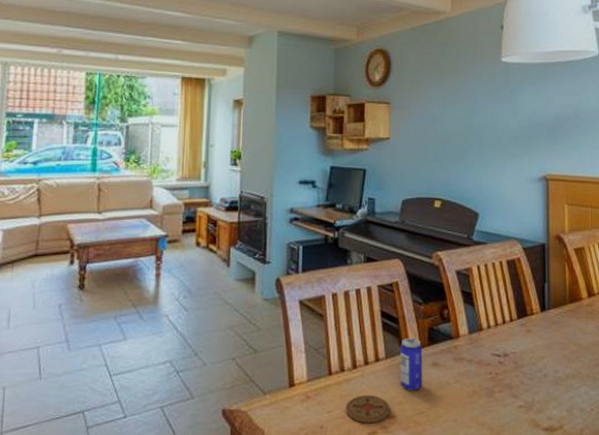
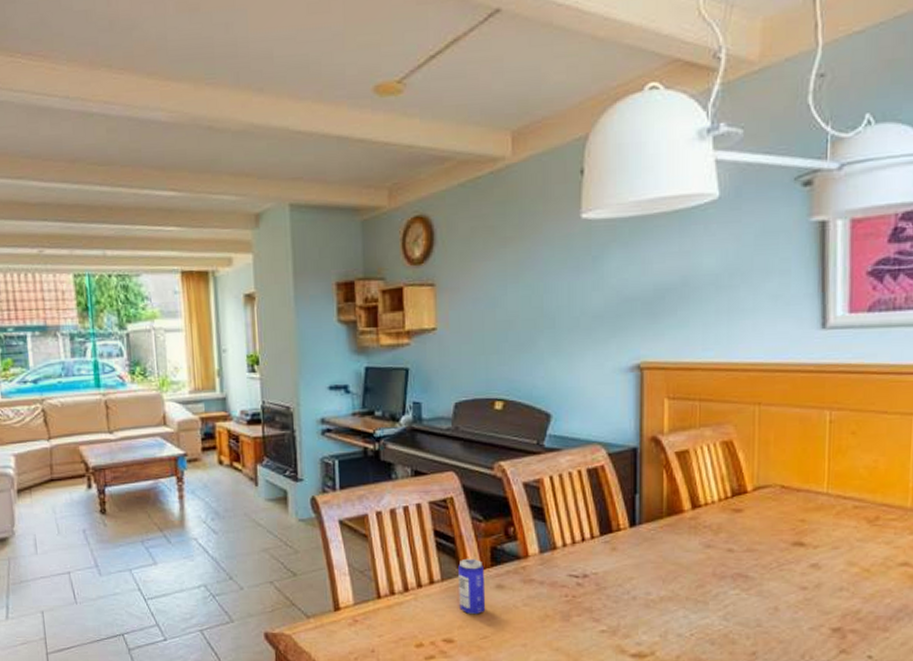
coaster: present [345,394,390,424] -> none [398,618,449,648]

